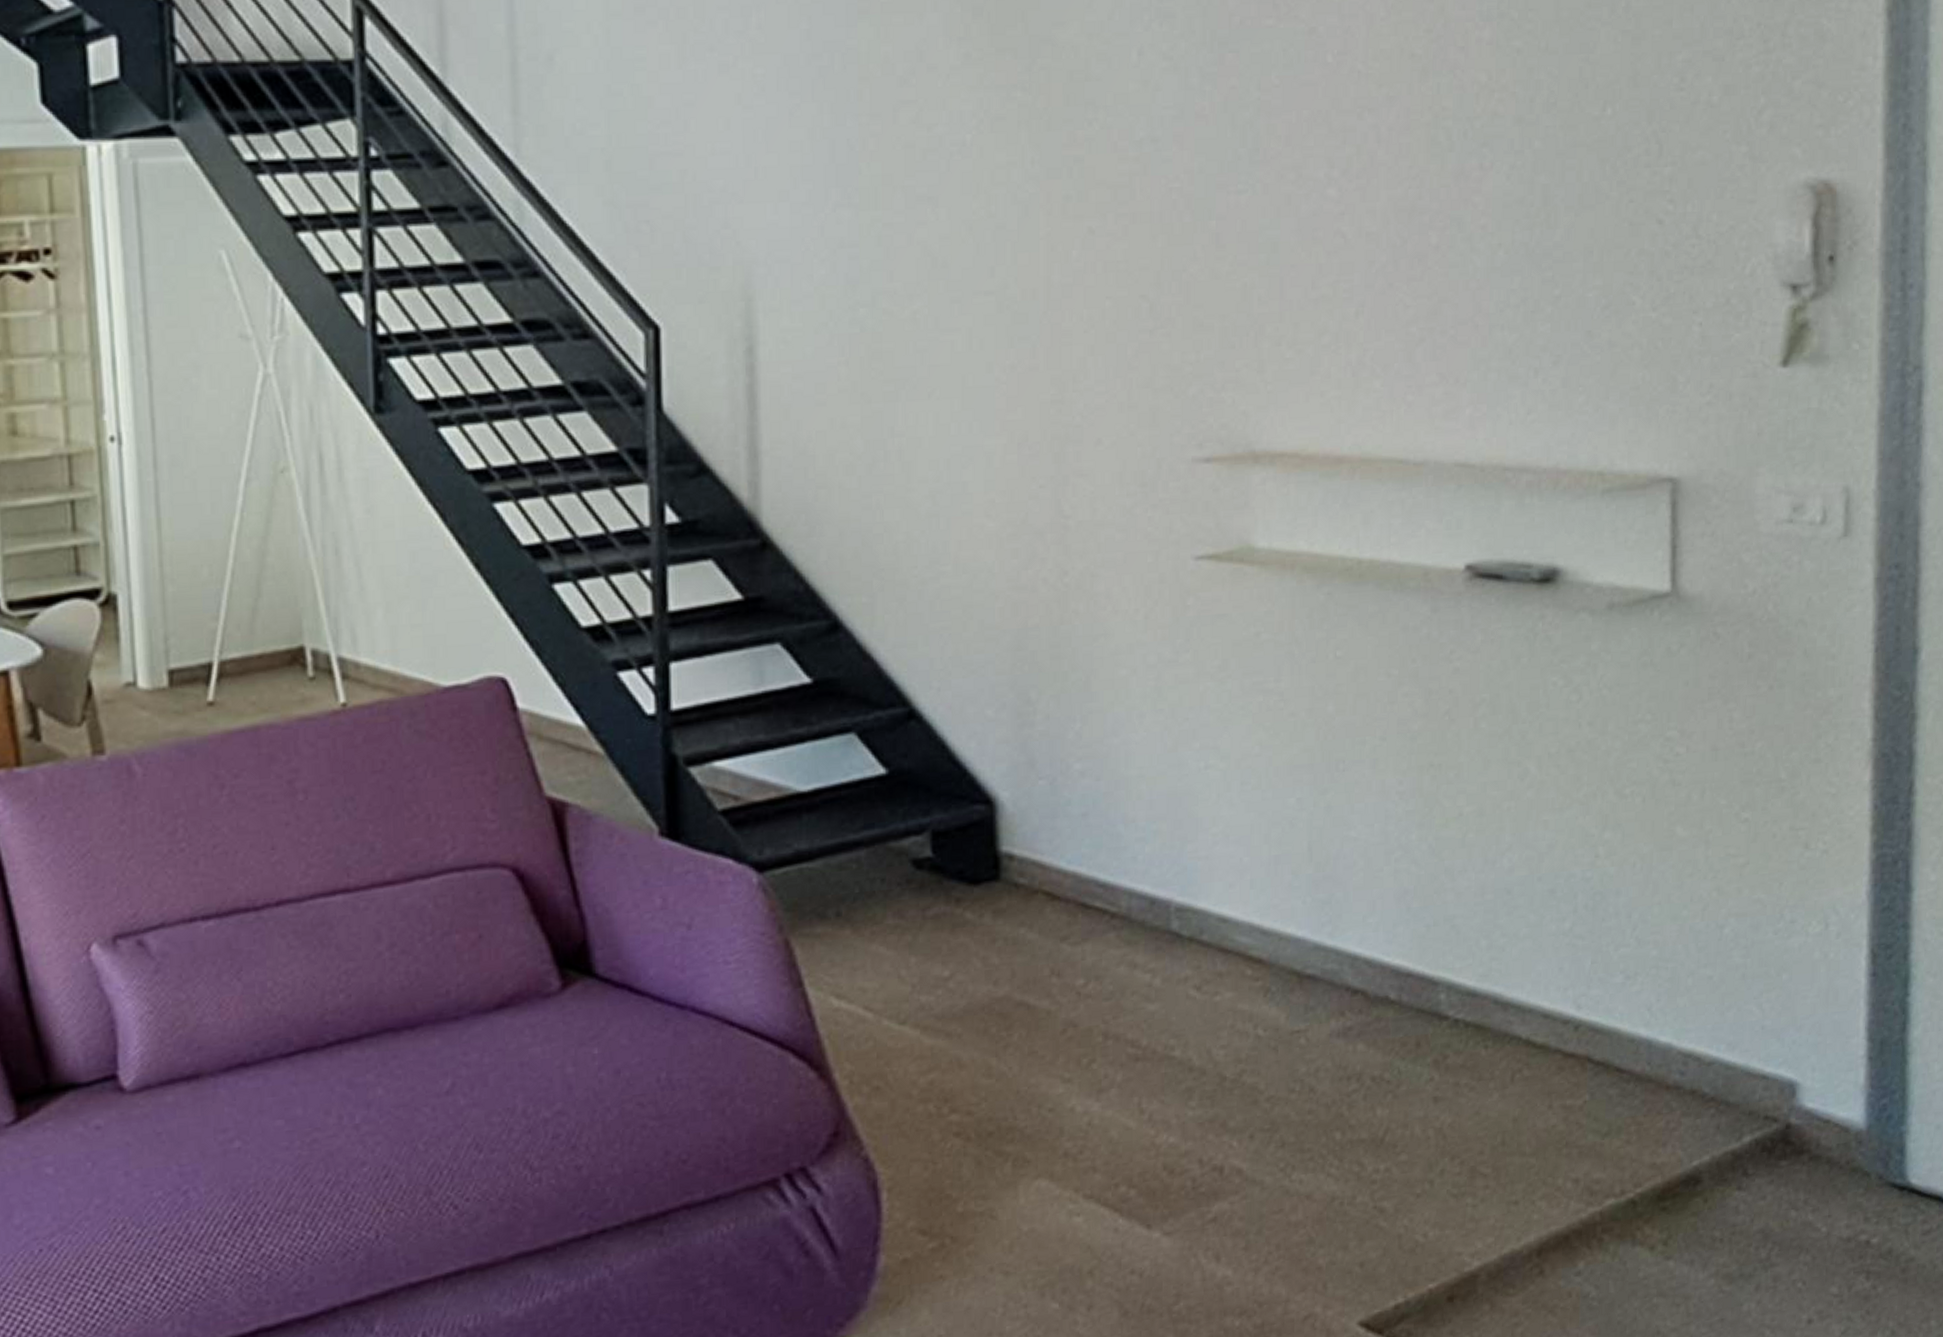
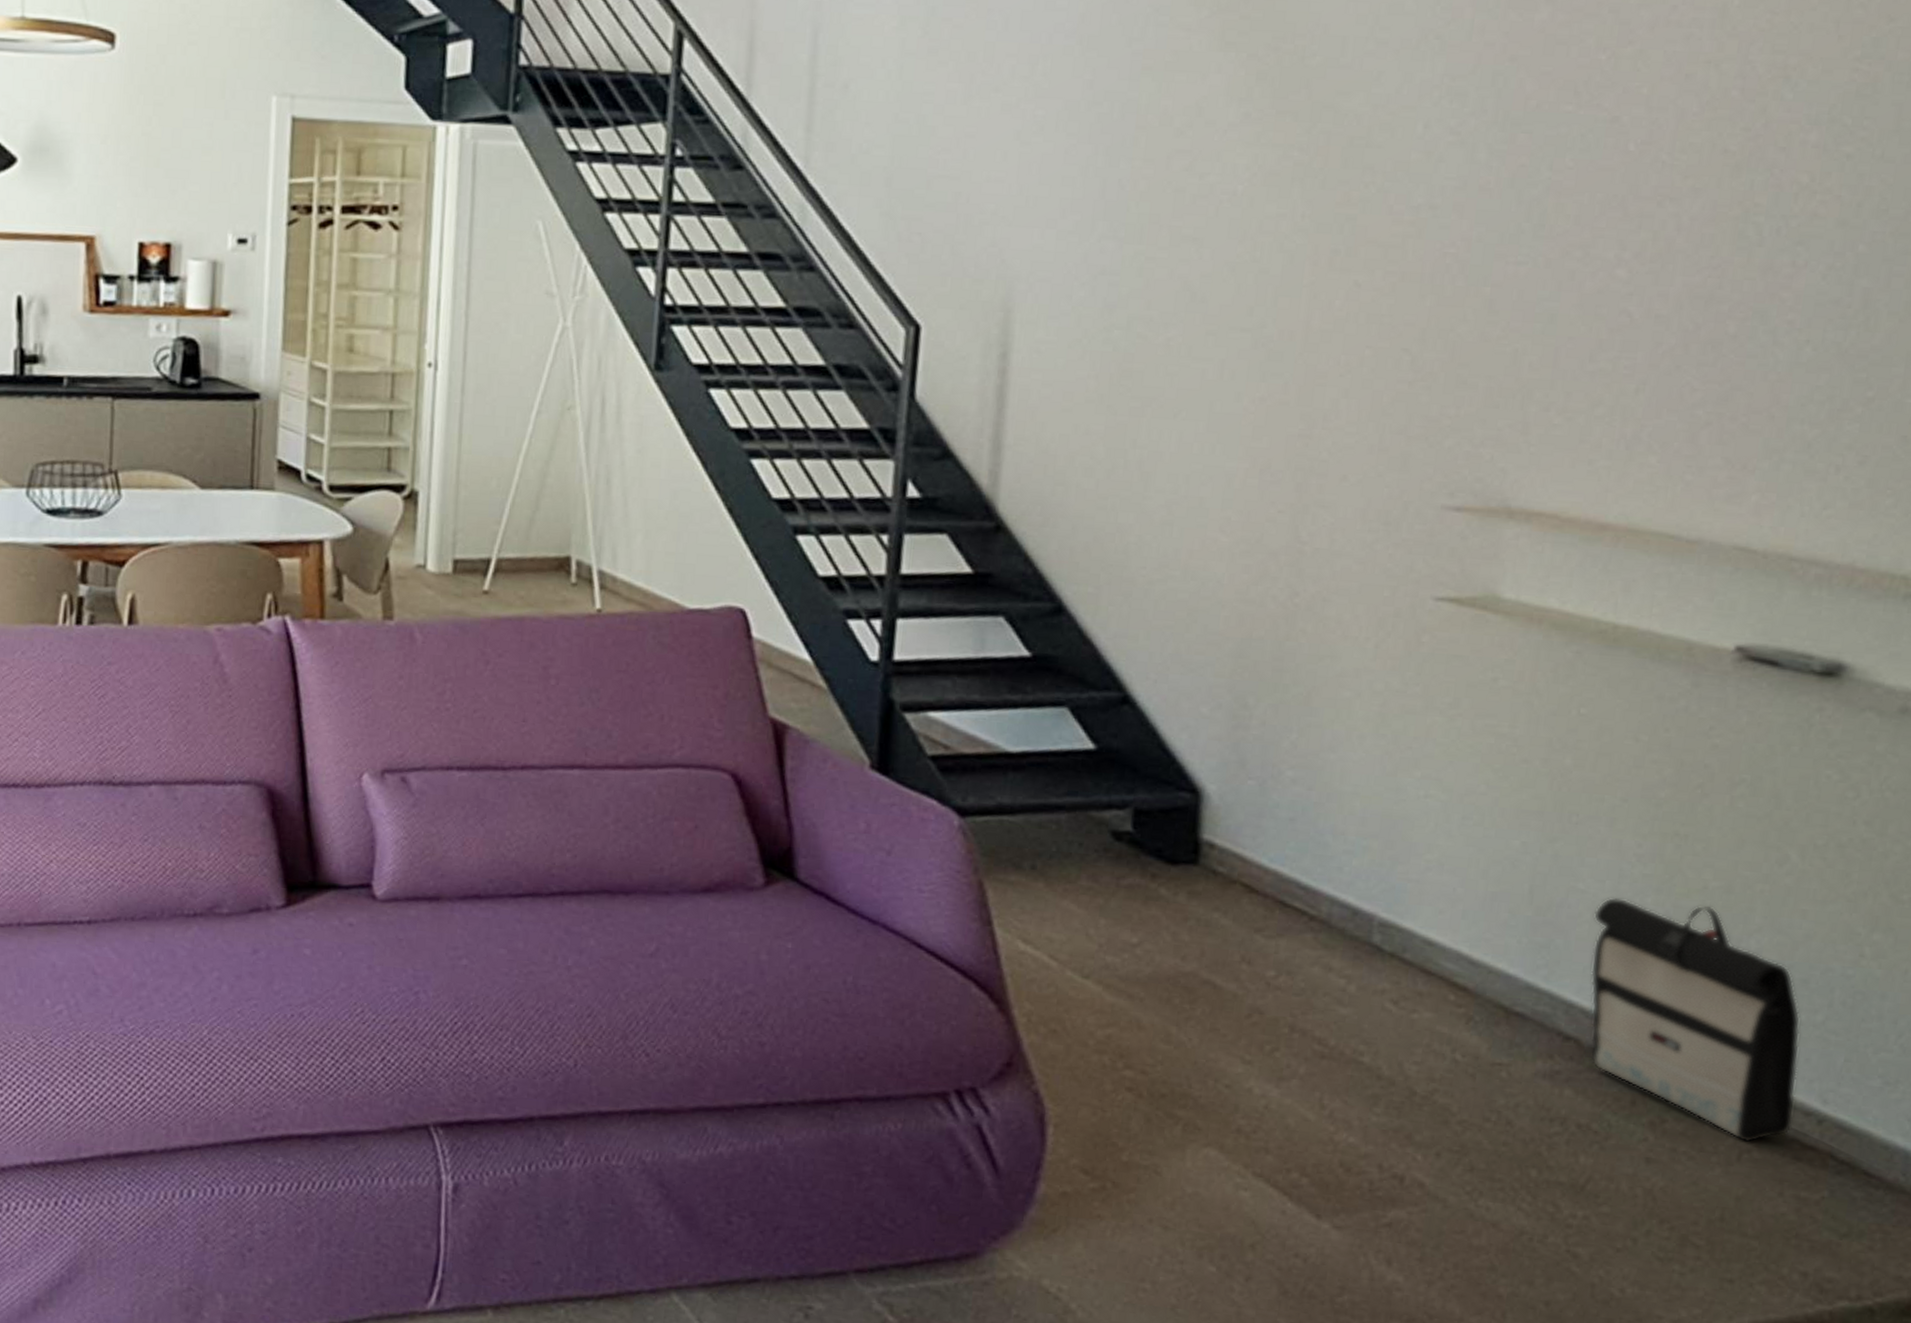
backpack: none [1367,832,1555,1063] -> present [1589,897,1801,1143]

